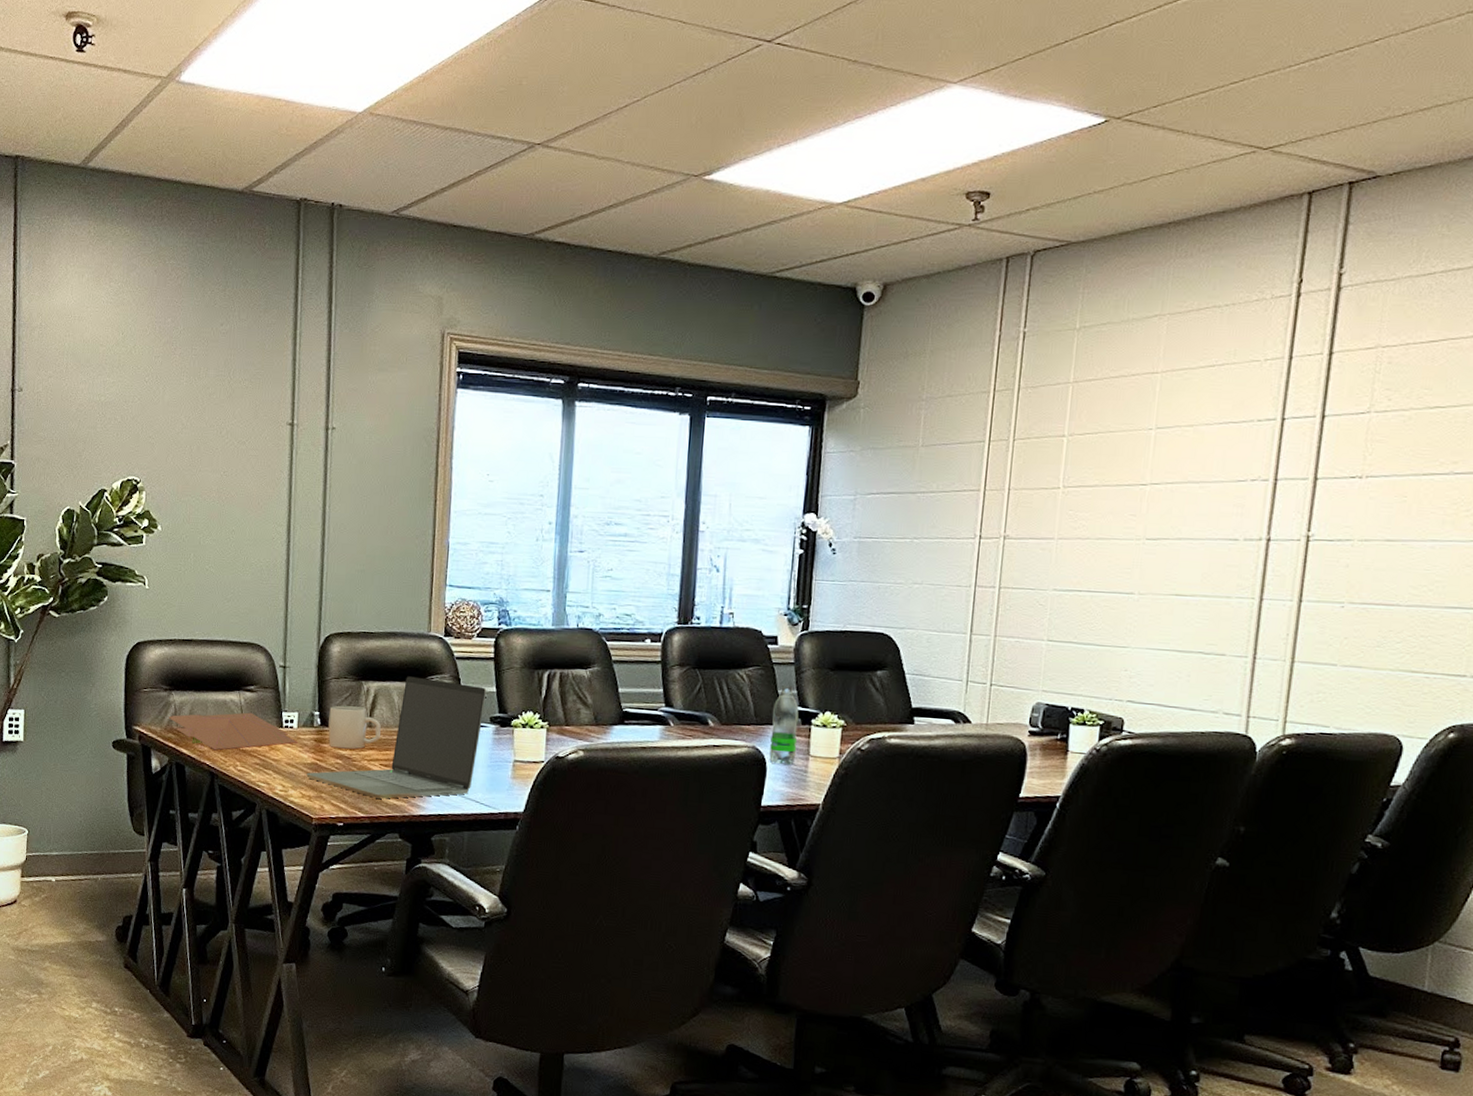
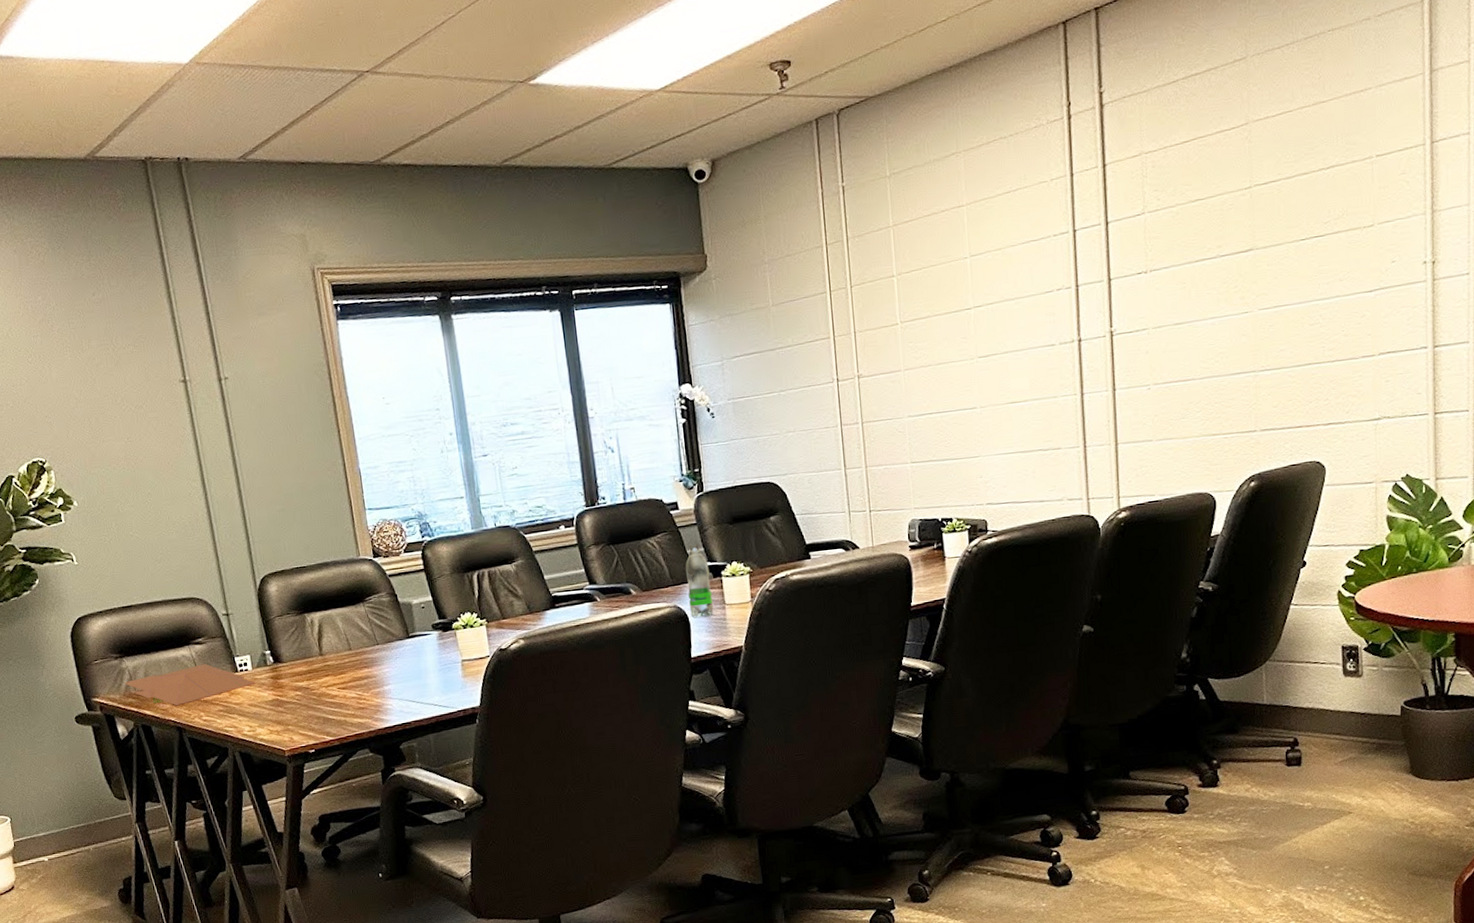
laptop: present [306,676,487,799] -> none [270,598,427,721]
mug: present [328,705,381,750] -> none [279,638,334,682]

